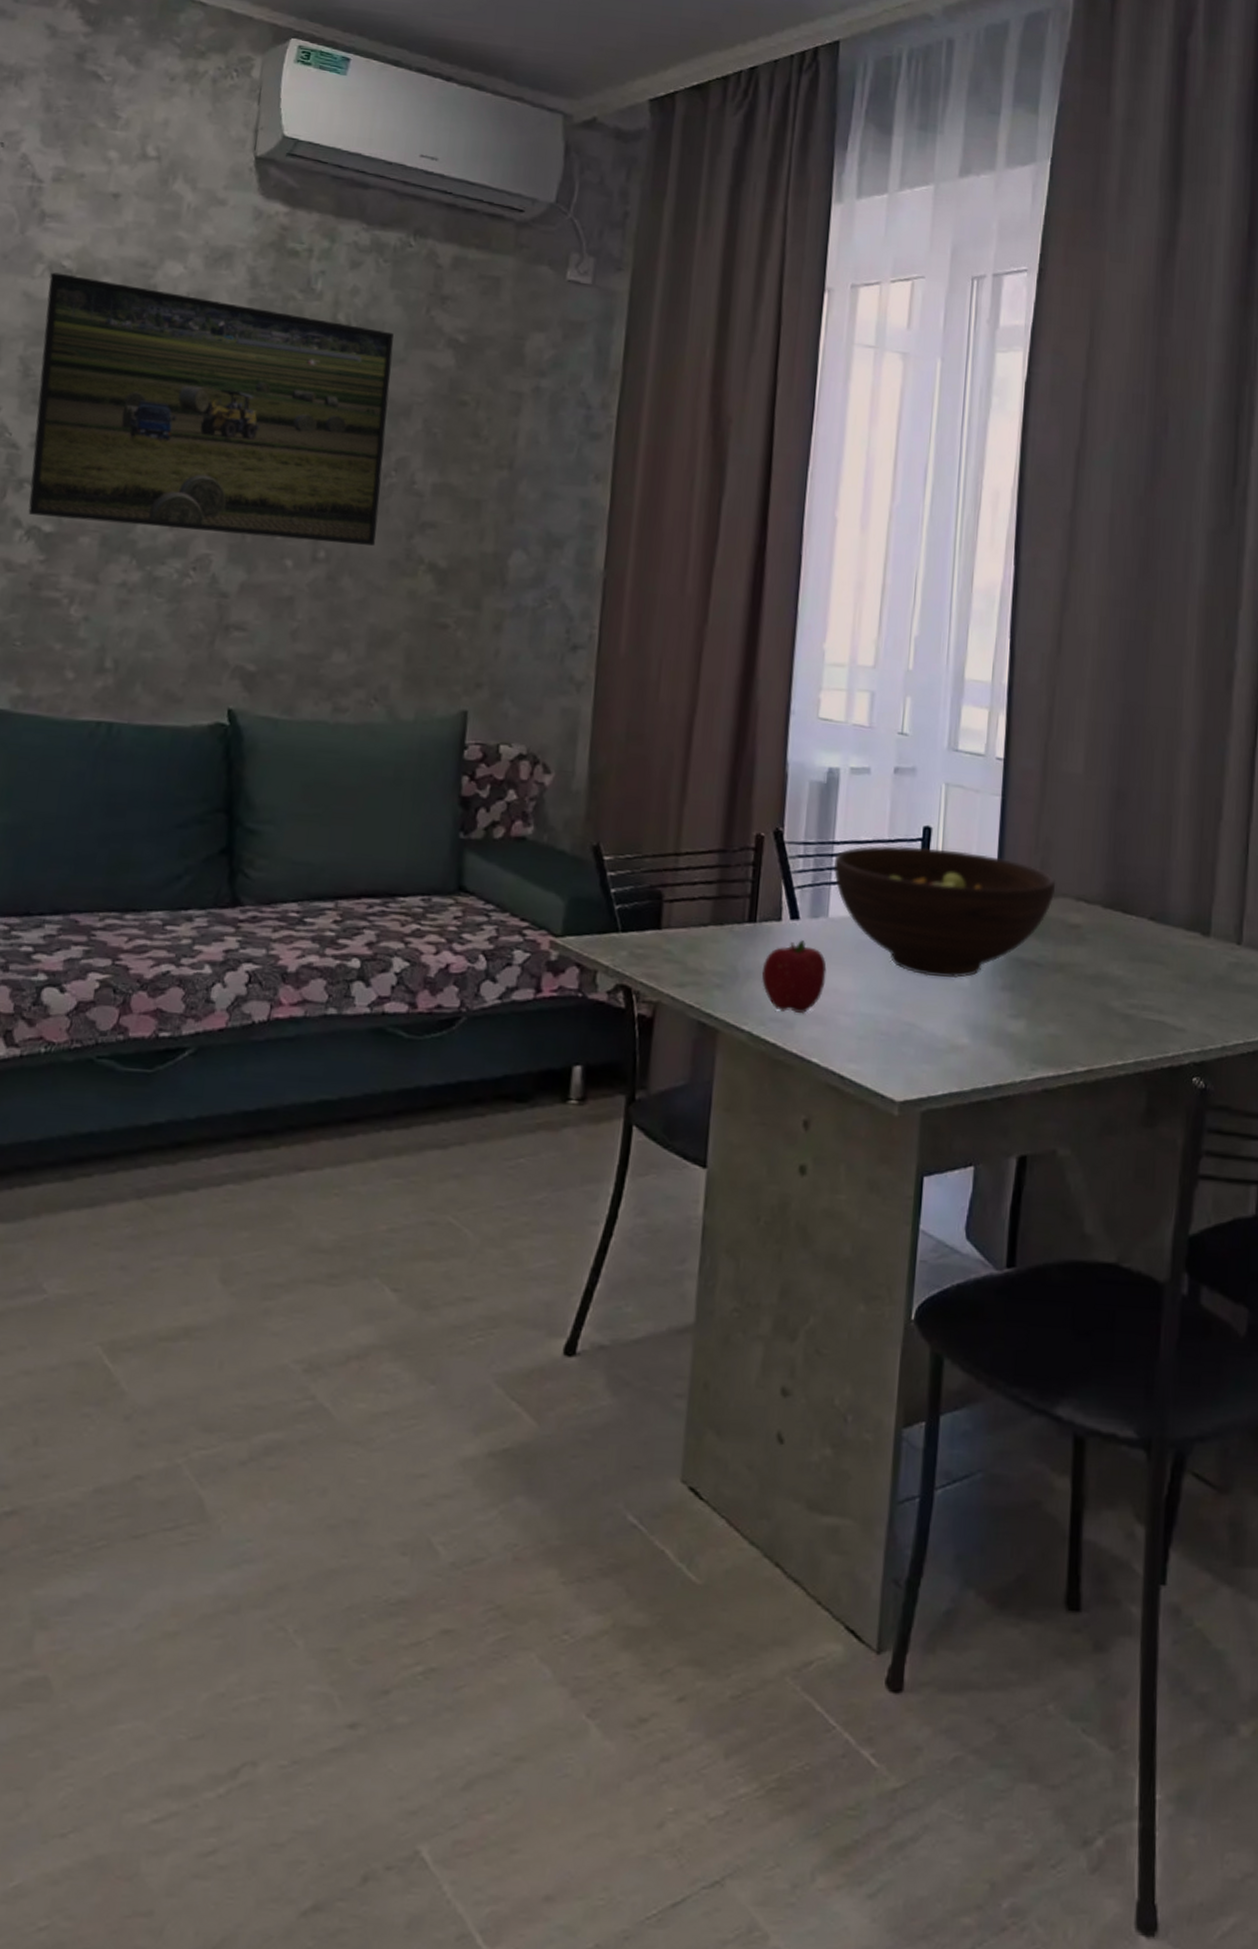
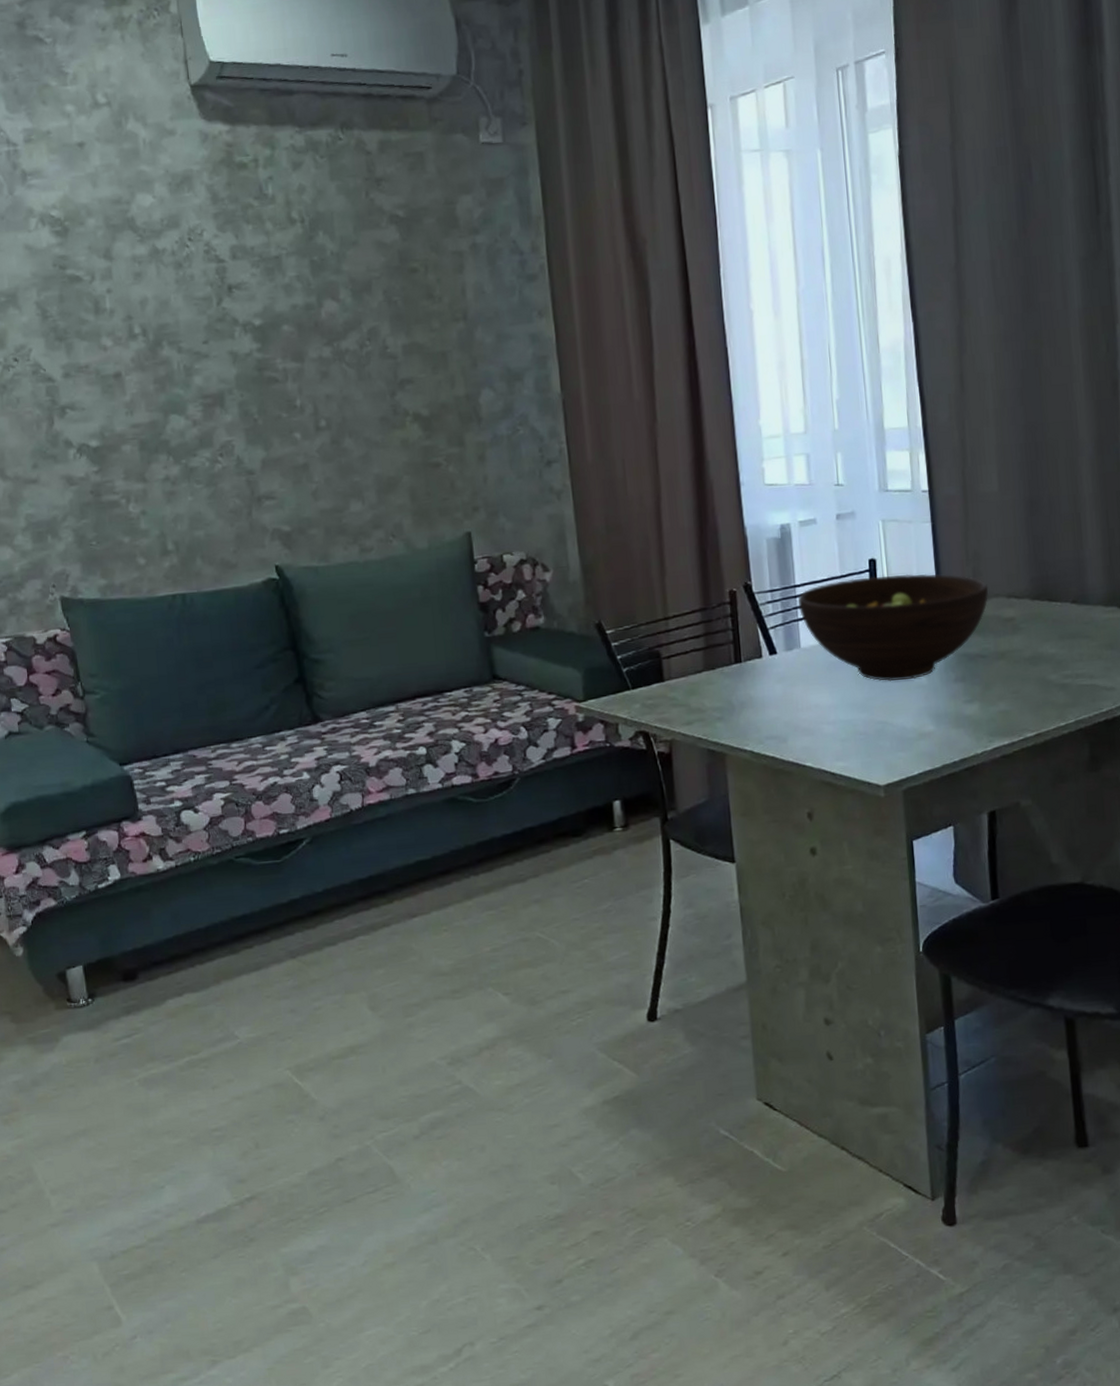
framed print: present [28,272,394,546] -> none [43,219,366,435]
fruit: present [761,940,827,1014] -> none [752,670,807,730]

